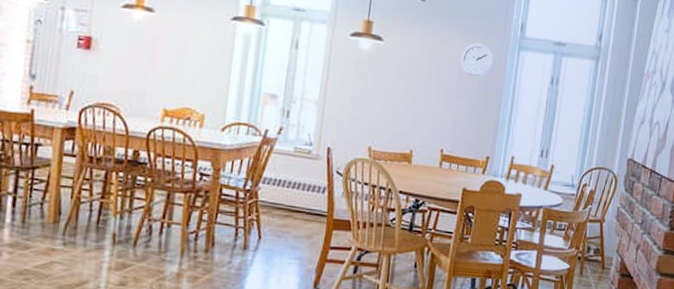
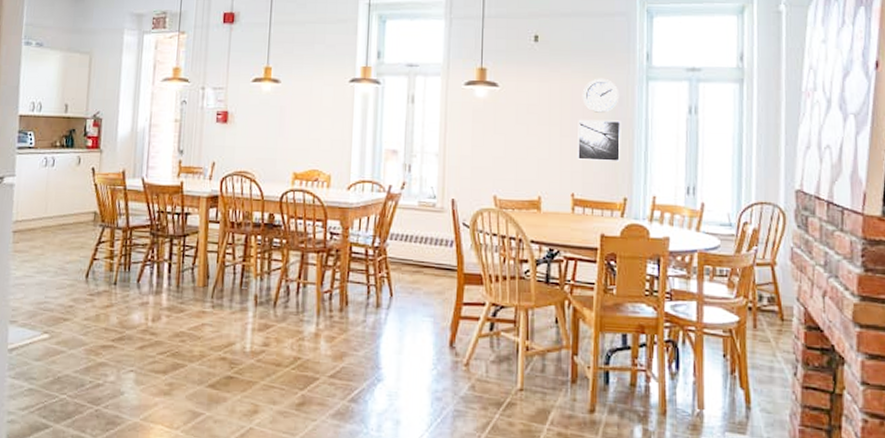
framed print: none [450,80,492,123] -> present [578,119,621,161]

